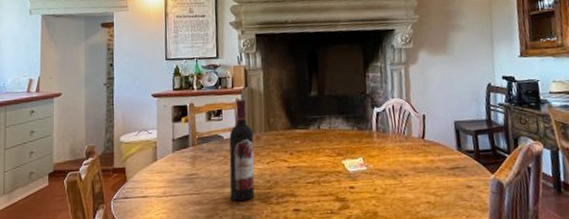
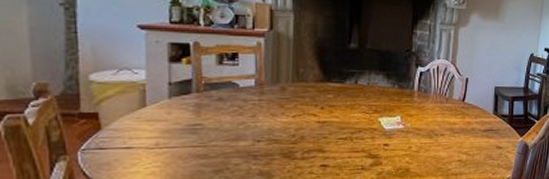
wine bottle: present [229,99,255,201] -> none [245,44,278,155]

